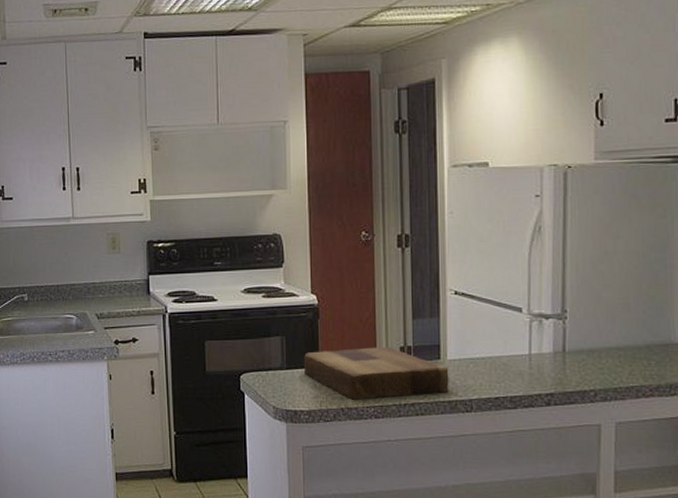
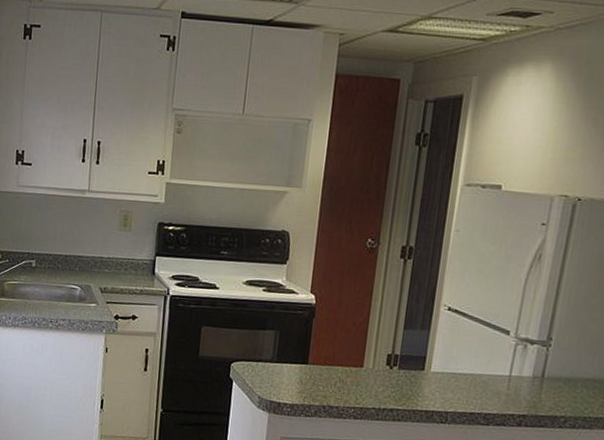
cutting board: present [303,347,449,400] -> none [292,348,431,403]

